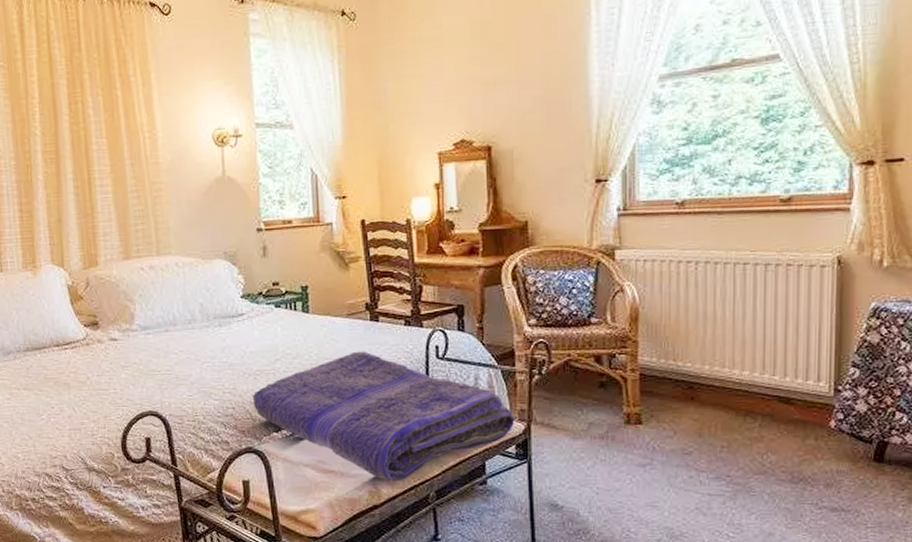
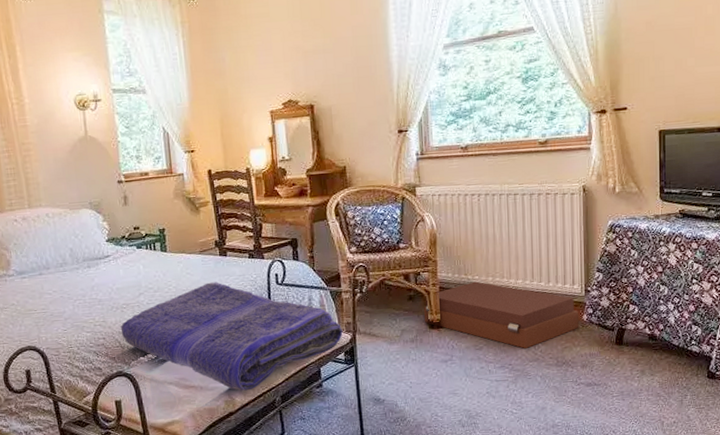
briefcase: none [617,369,825,458] -> present [423,281,579,349]

